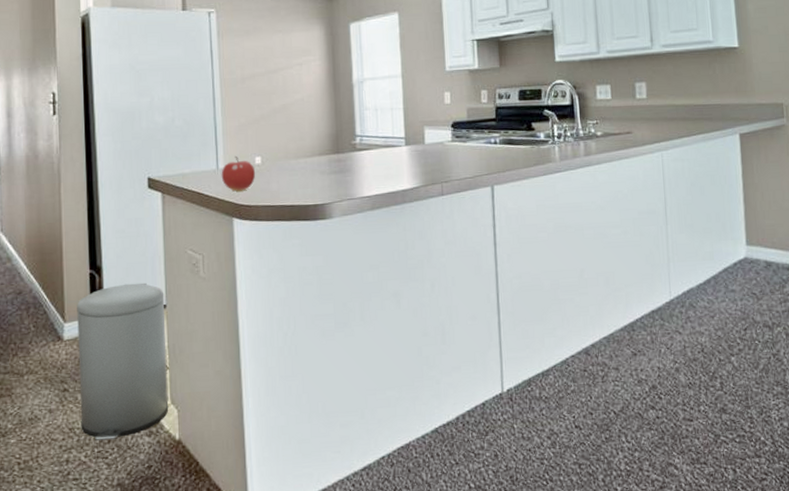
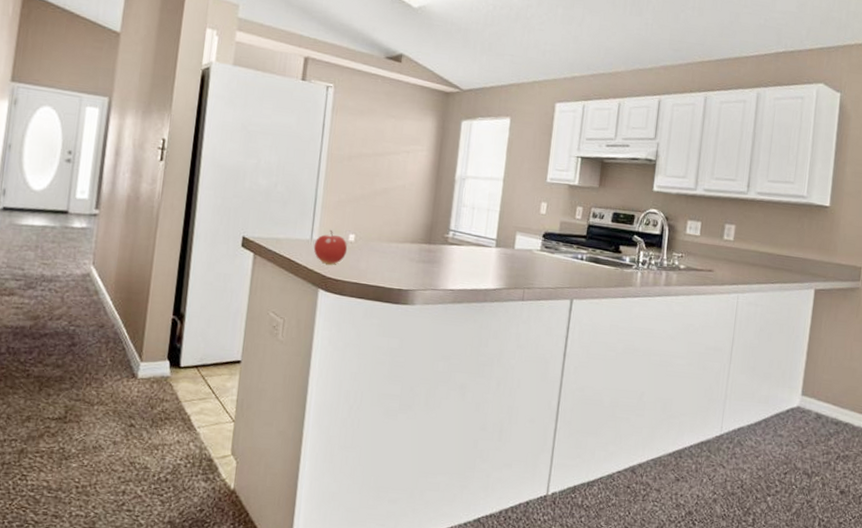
pedal bin: present [77,282,169,442] -> none [141,334,241,480]

